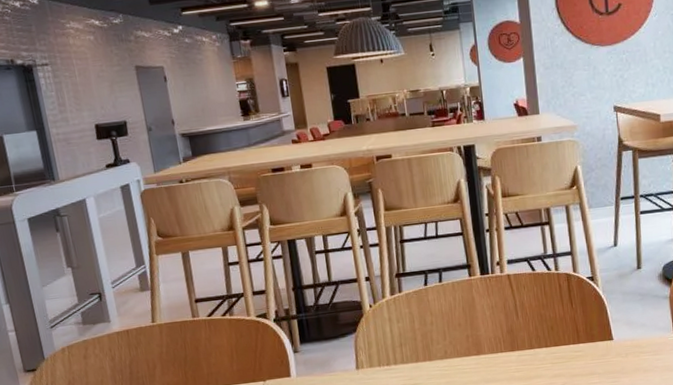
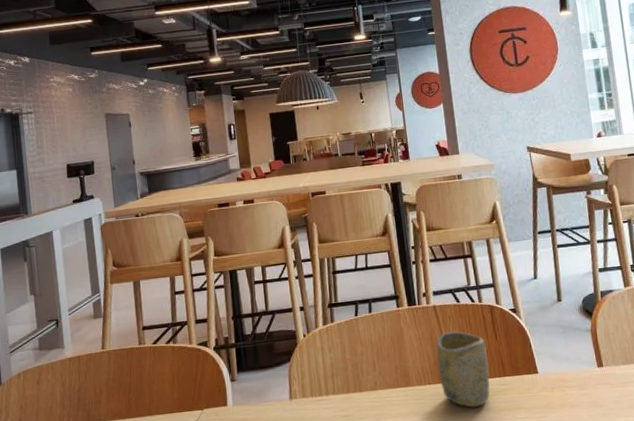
cup: none [509,300,564,374] -> present [436,331,490,408]

